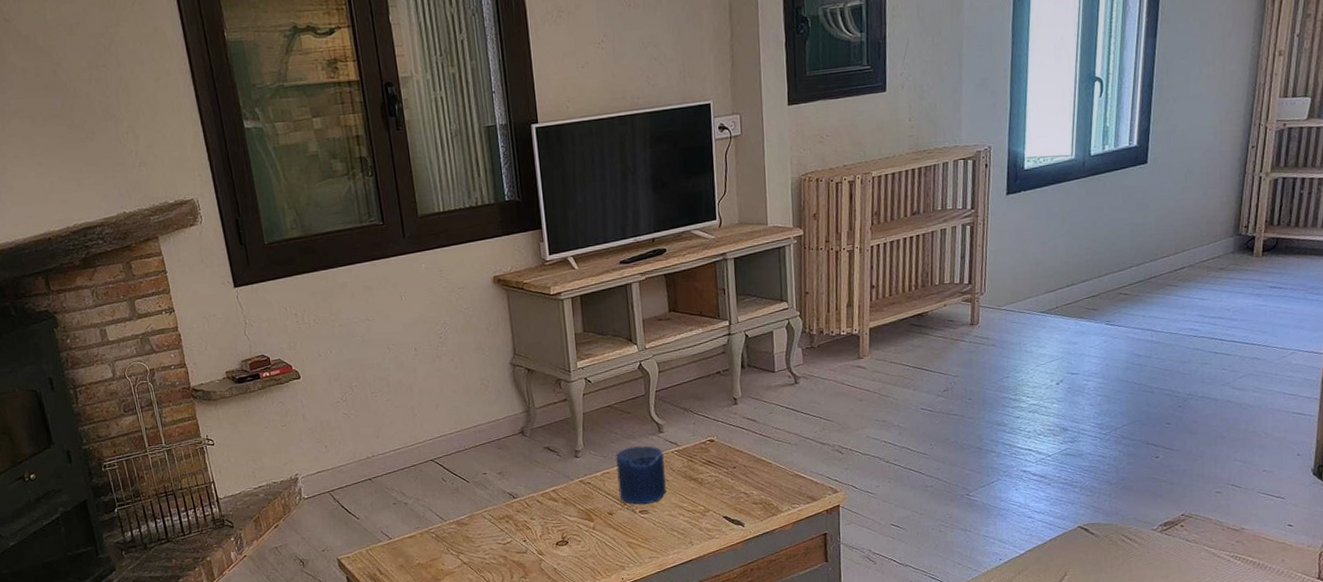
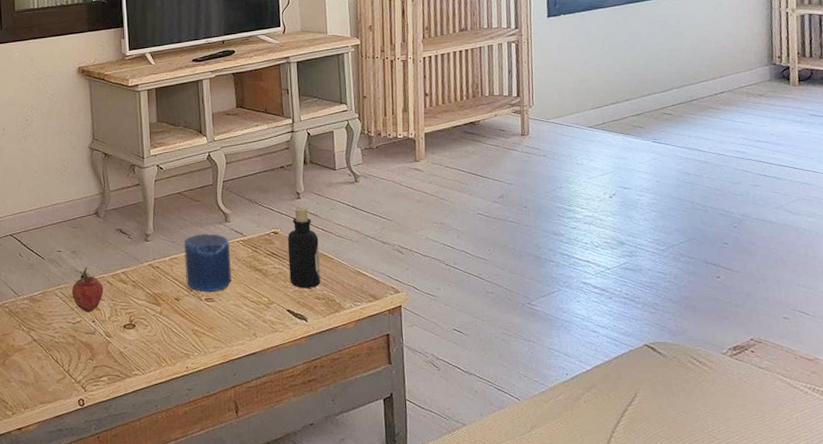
fruit: none [500,487,534,533] -> present [71,267,104,313]
bottle: none [724,413,758,495] -> present [287,207,321,288]

